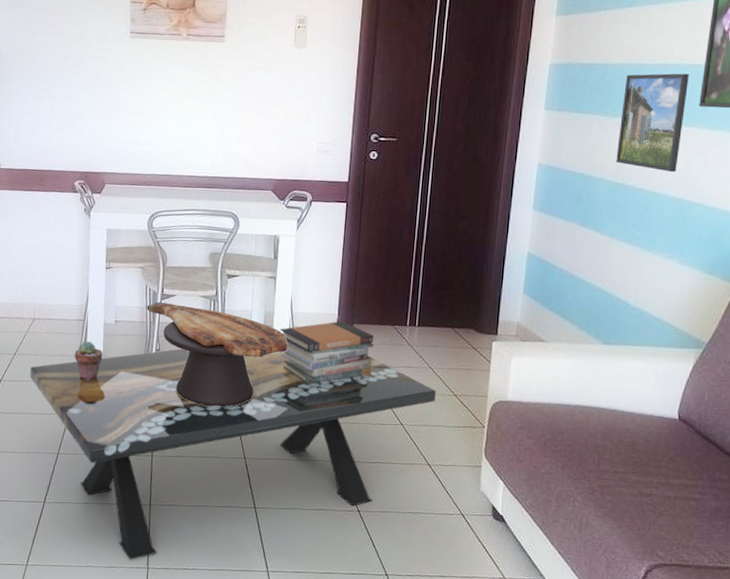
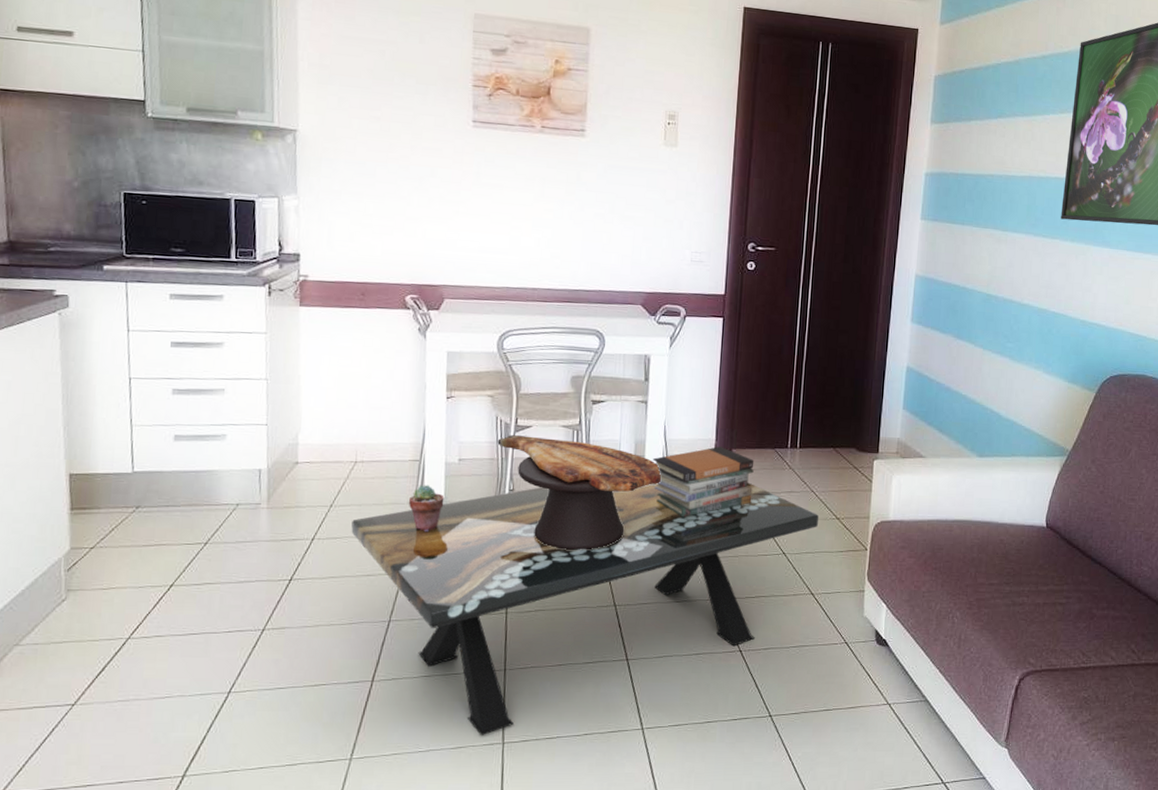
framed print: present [616,73,689,173] -> none [988,185,1052,284]

